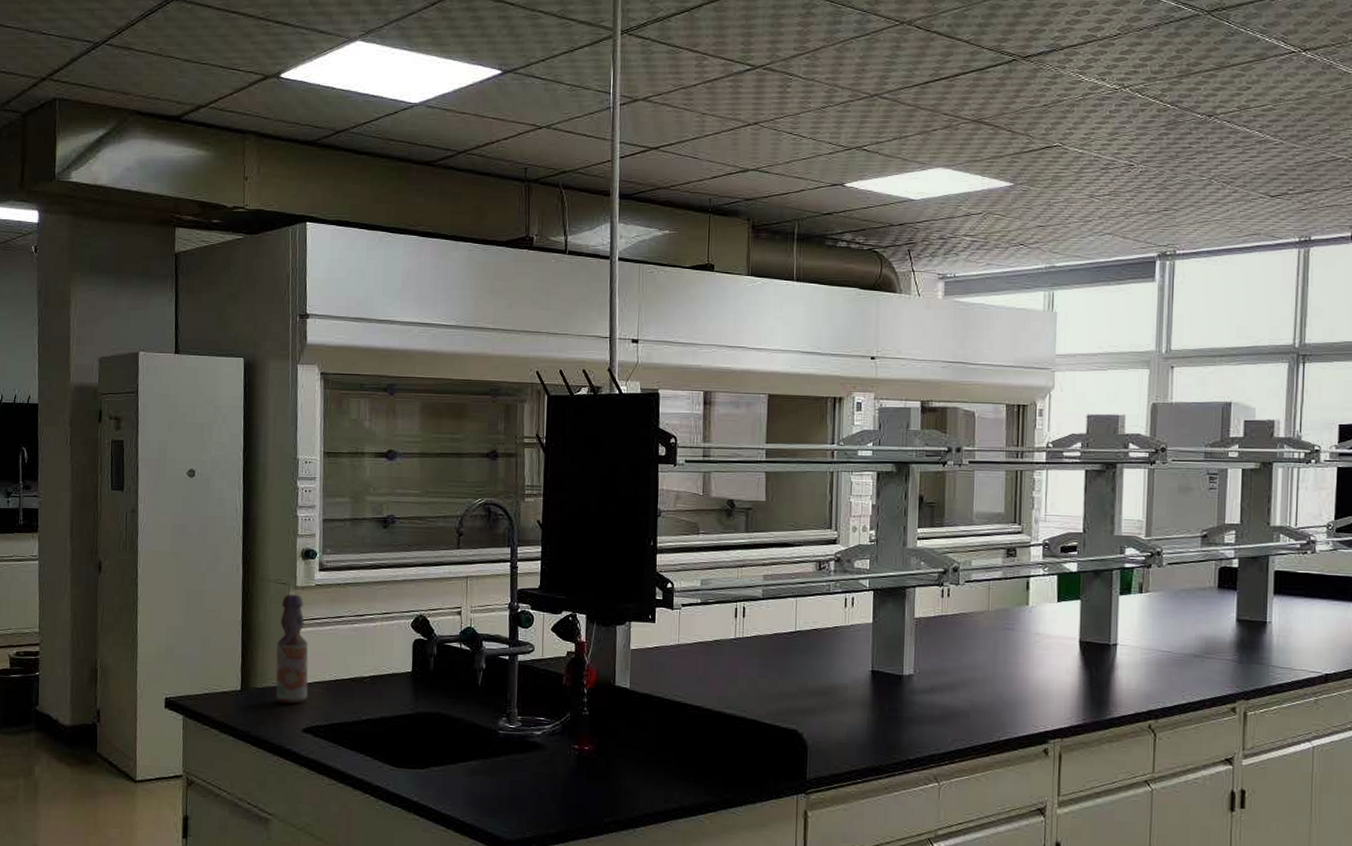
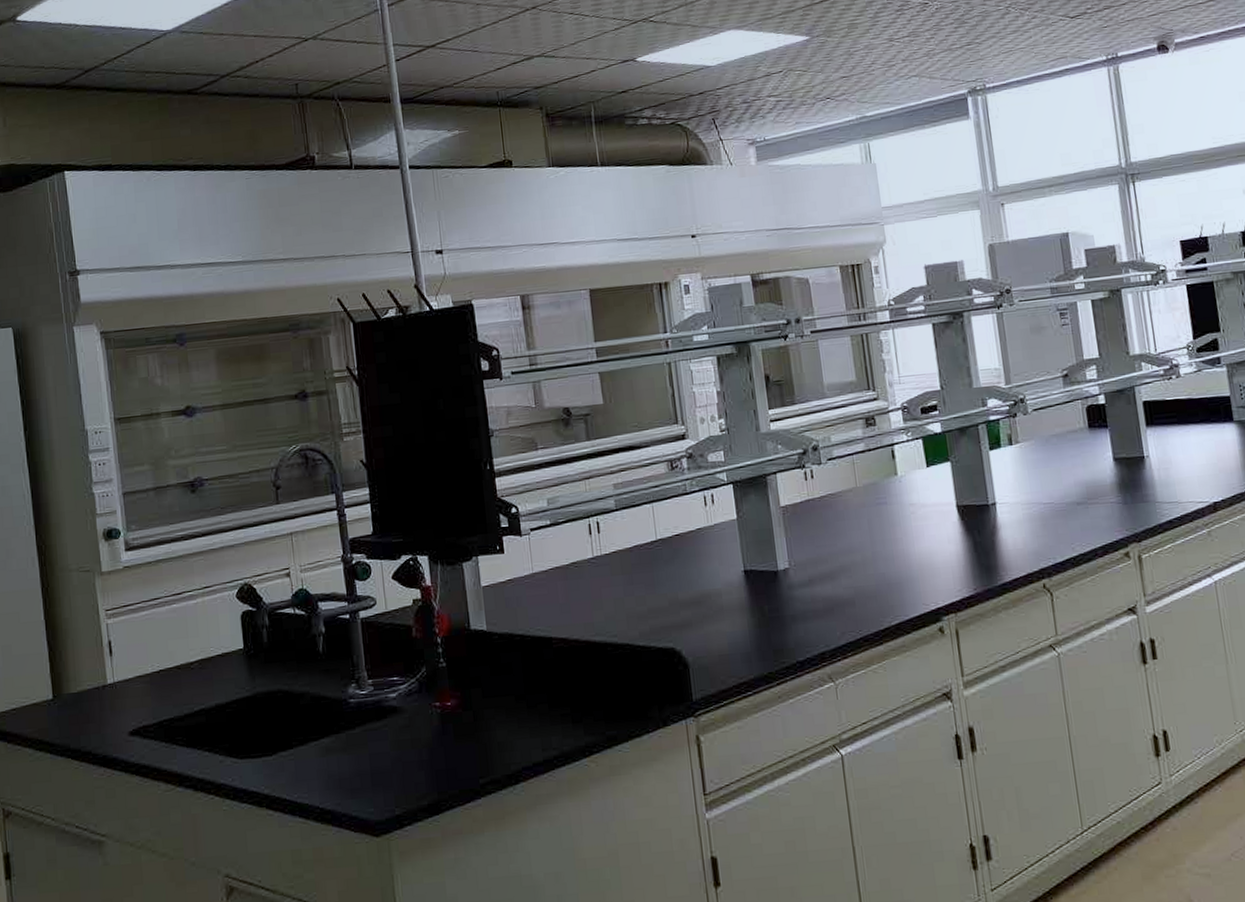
bottle: present [275,594,309,705] -> none [87,580,130,707]

